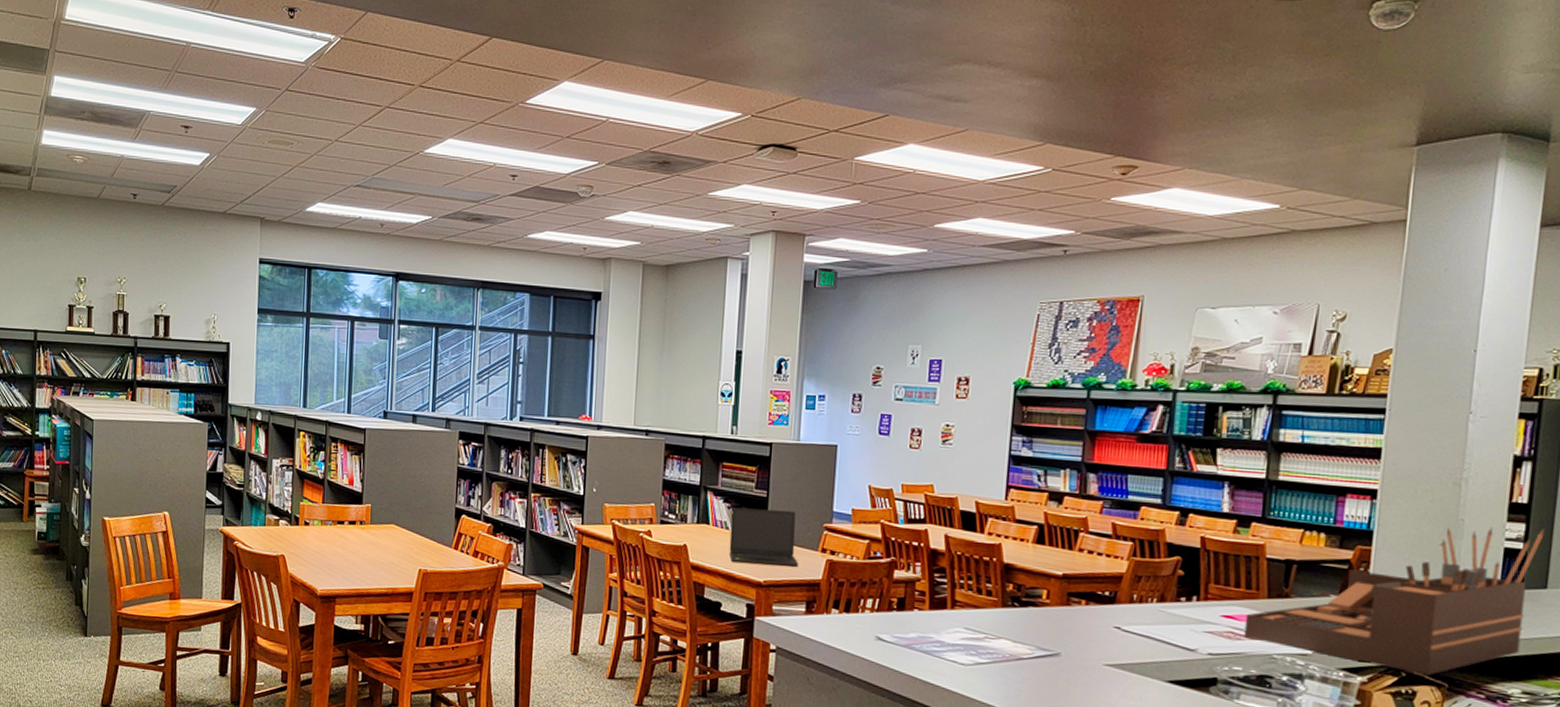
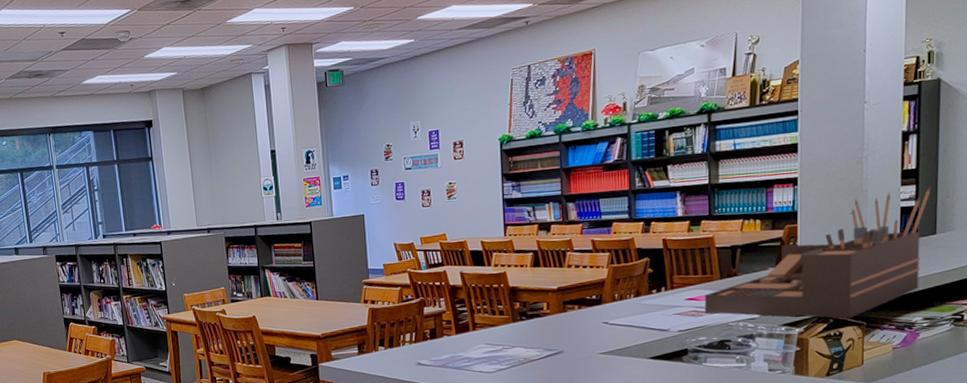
laptop: present [729,507,798,567] -> none [287,274,347,324]

